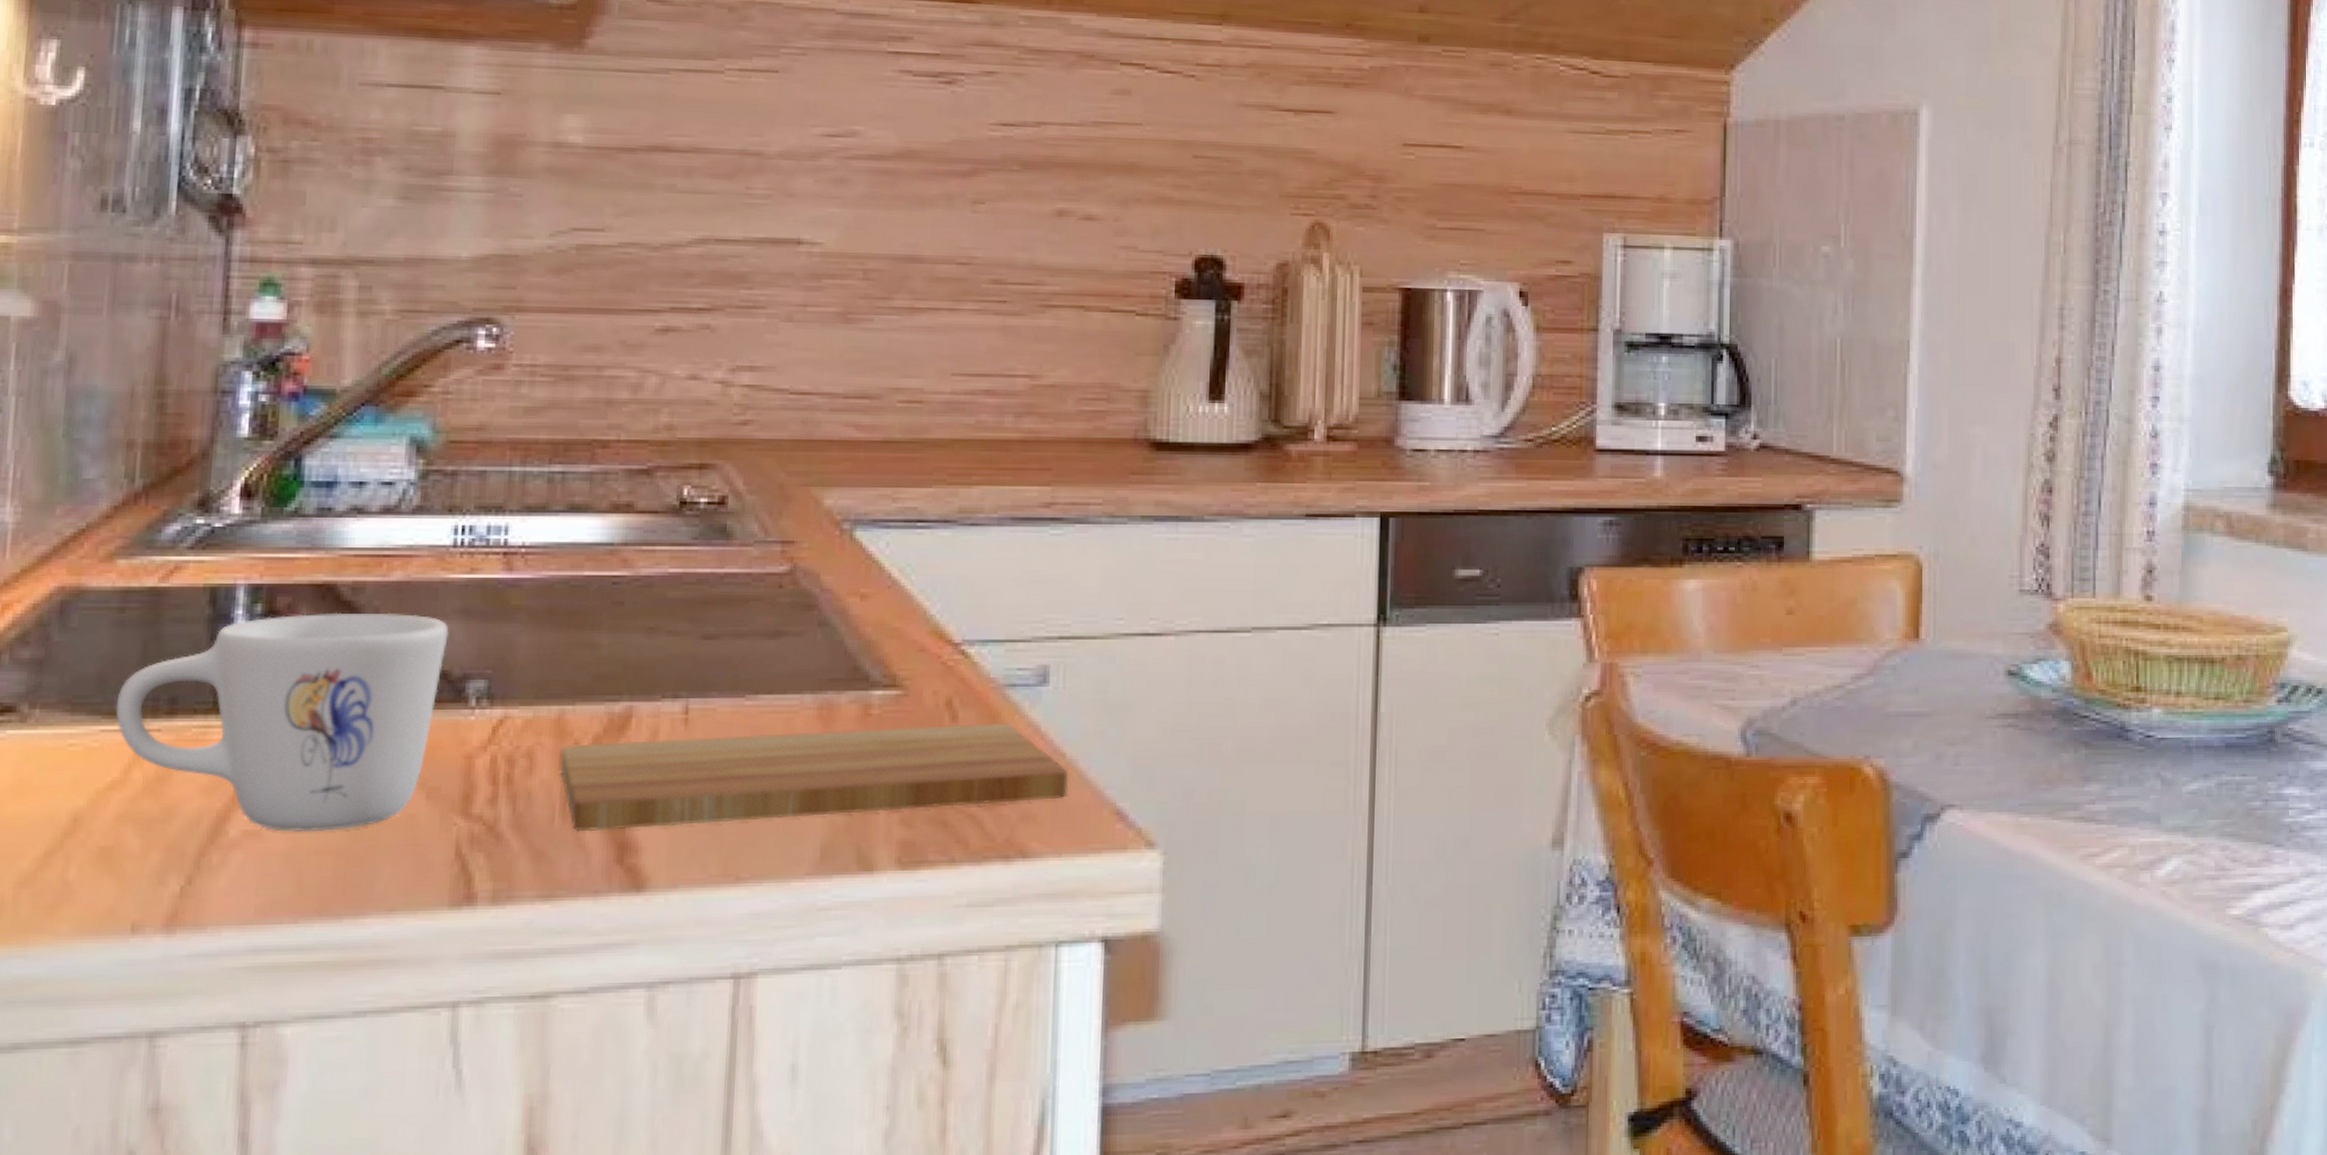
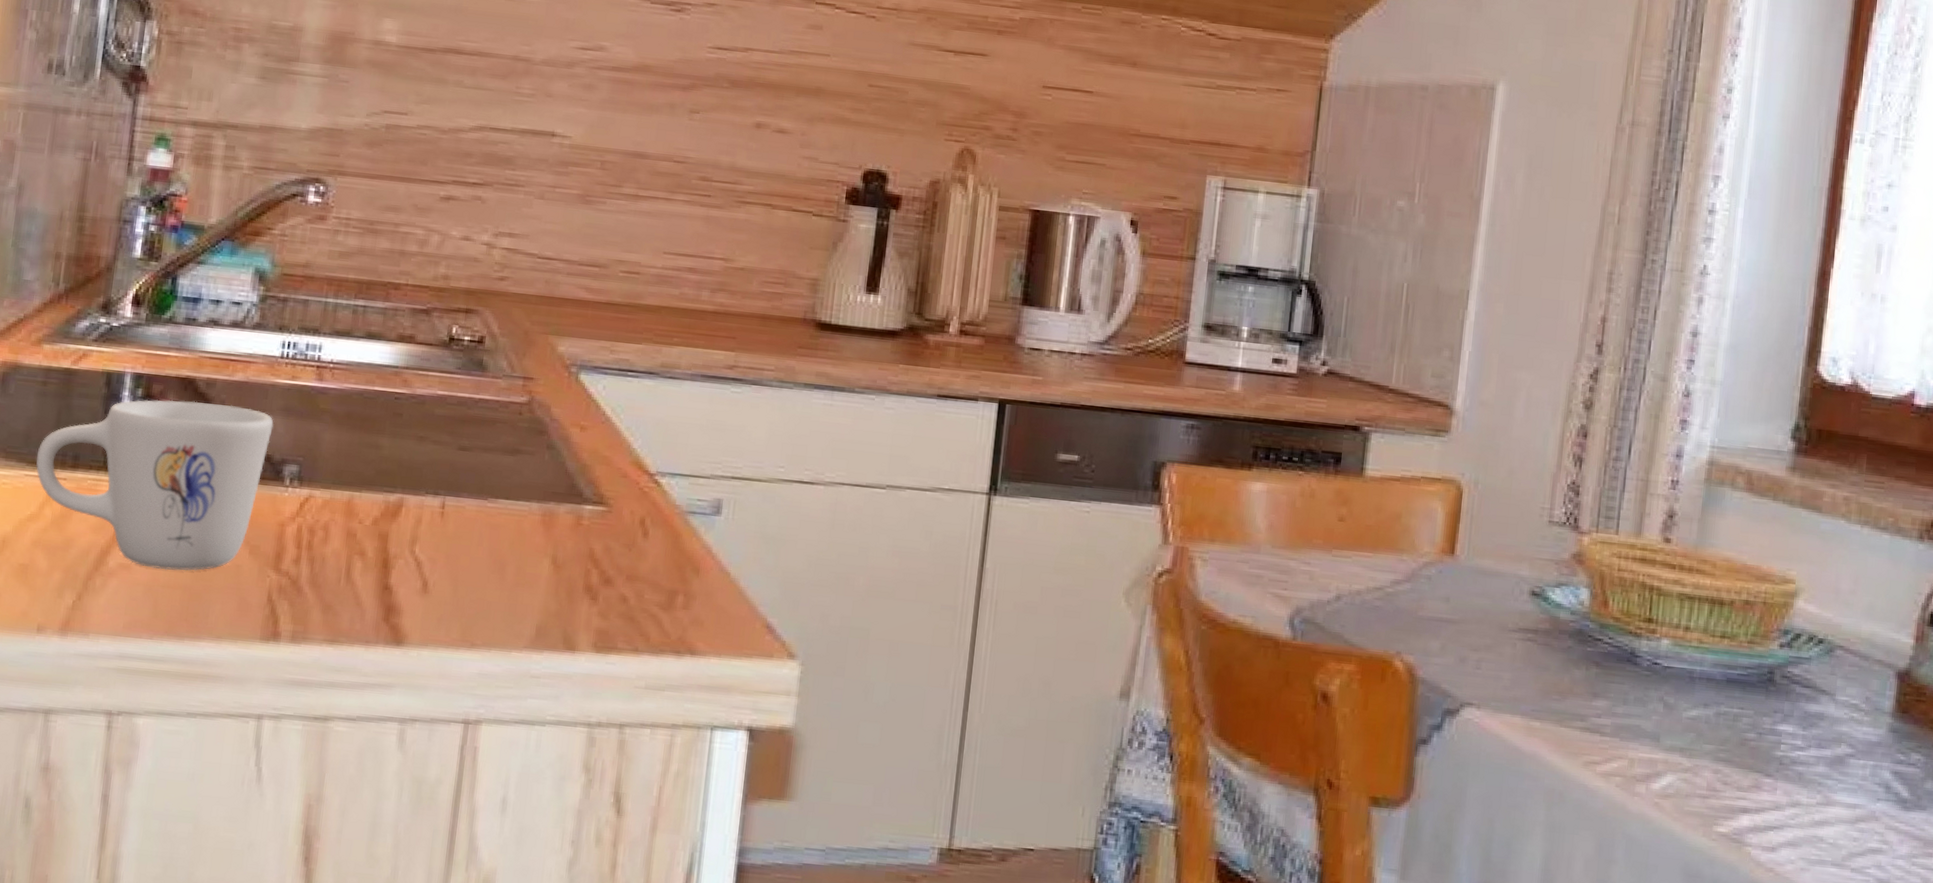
cutting board: present [560,722,1069,832] -> none [347,523,732,610]

